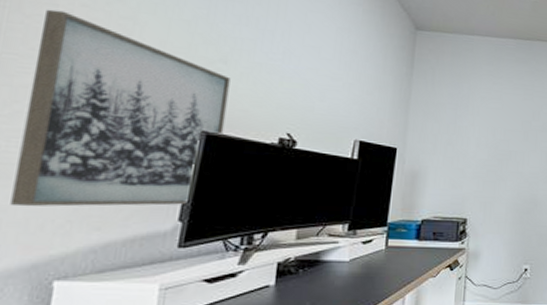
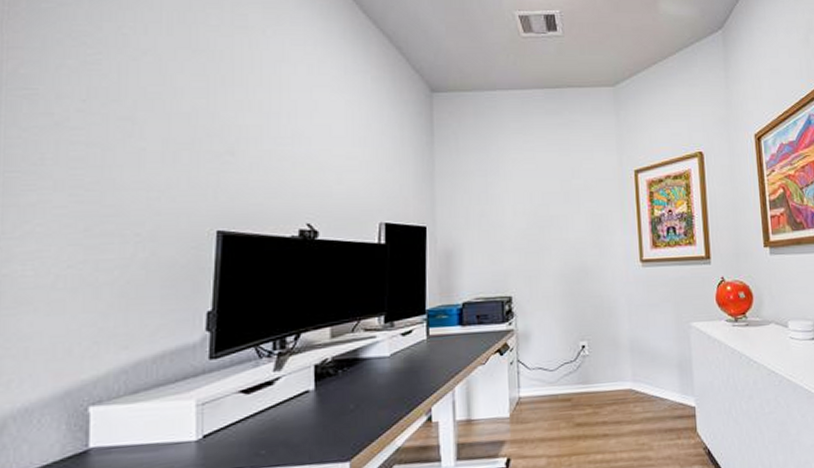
wall art: present [10,9,231,207] -> none [35,119,240,333]

